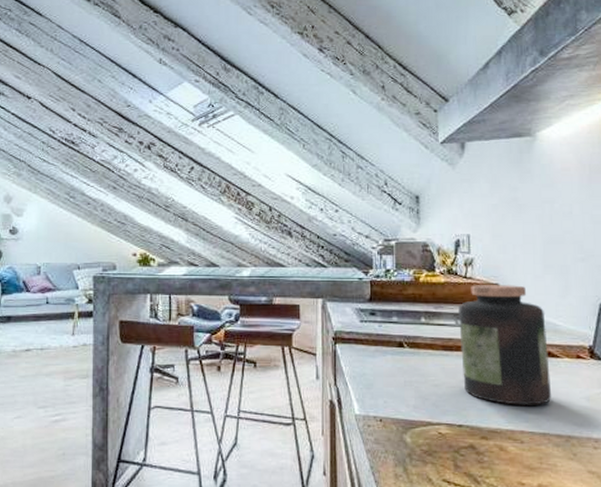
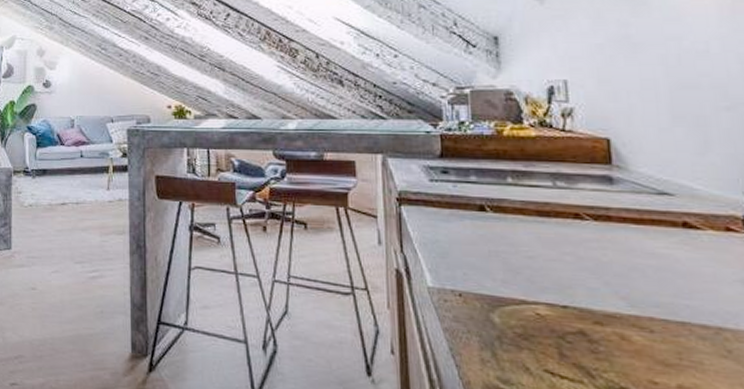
jar: present [458,285,551,405] -> none [556,139,691,287]

